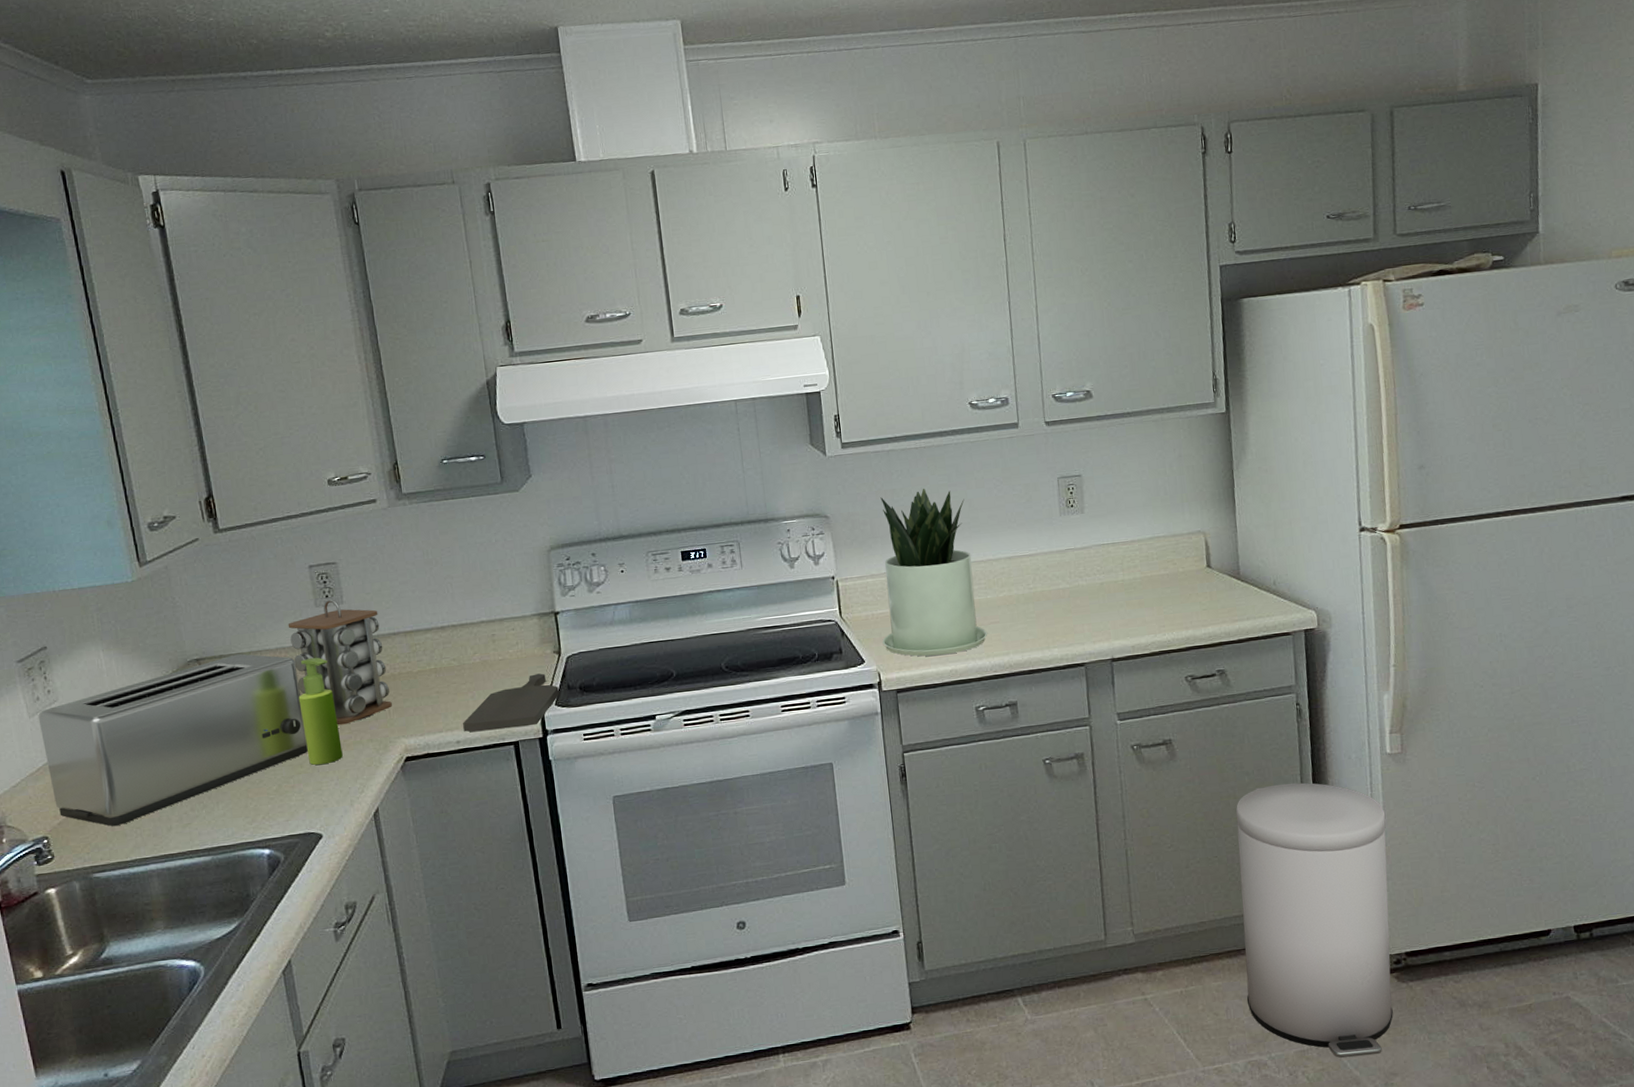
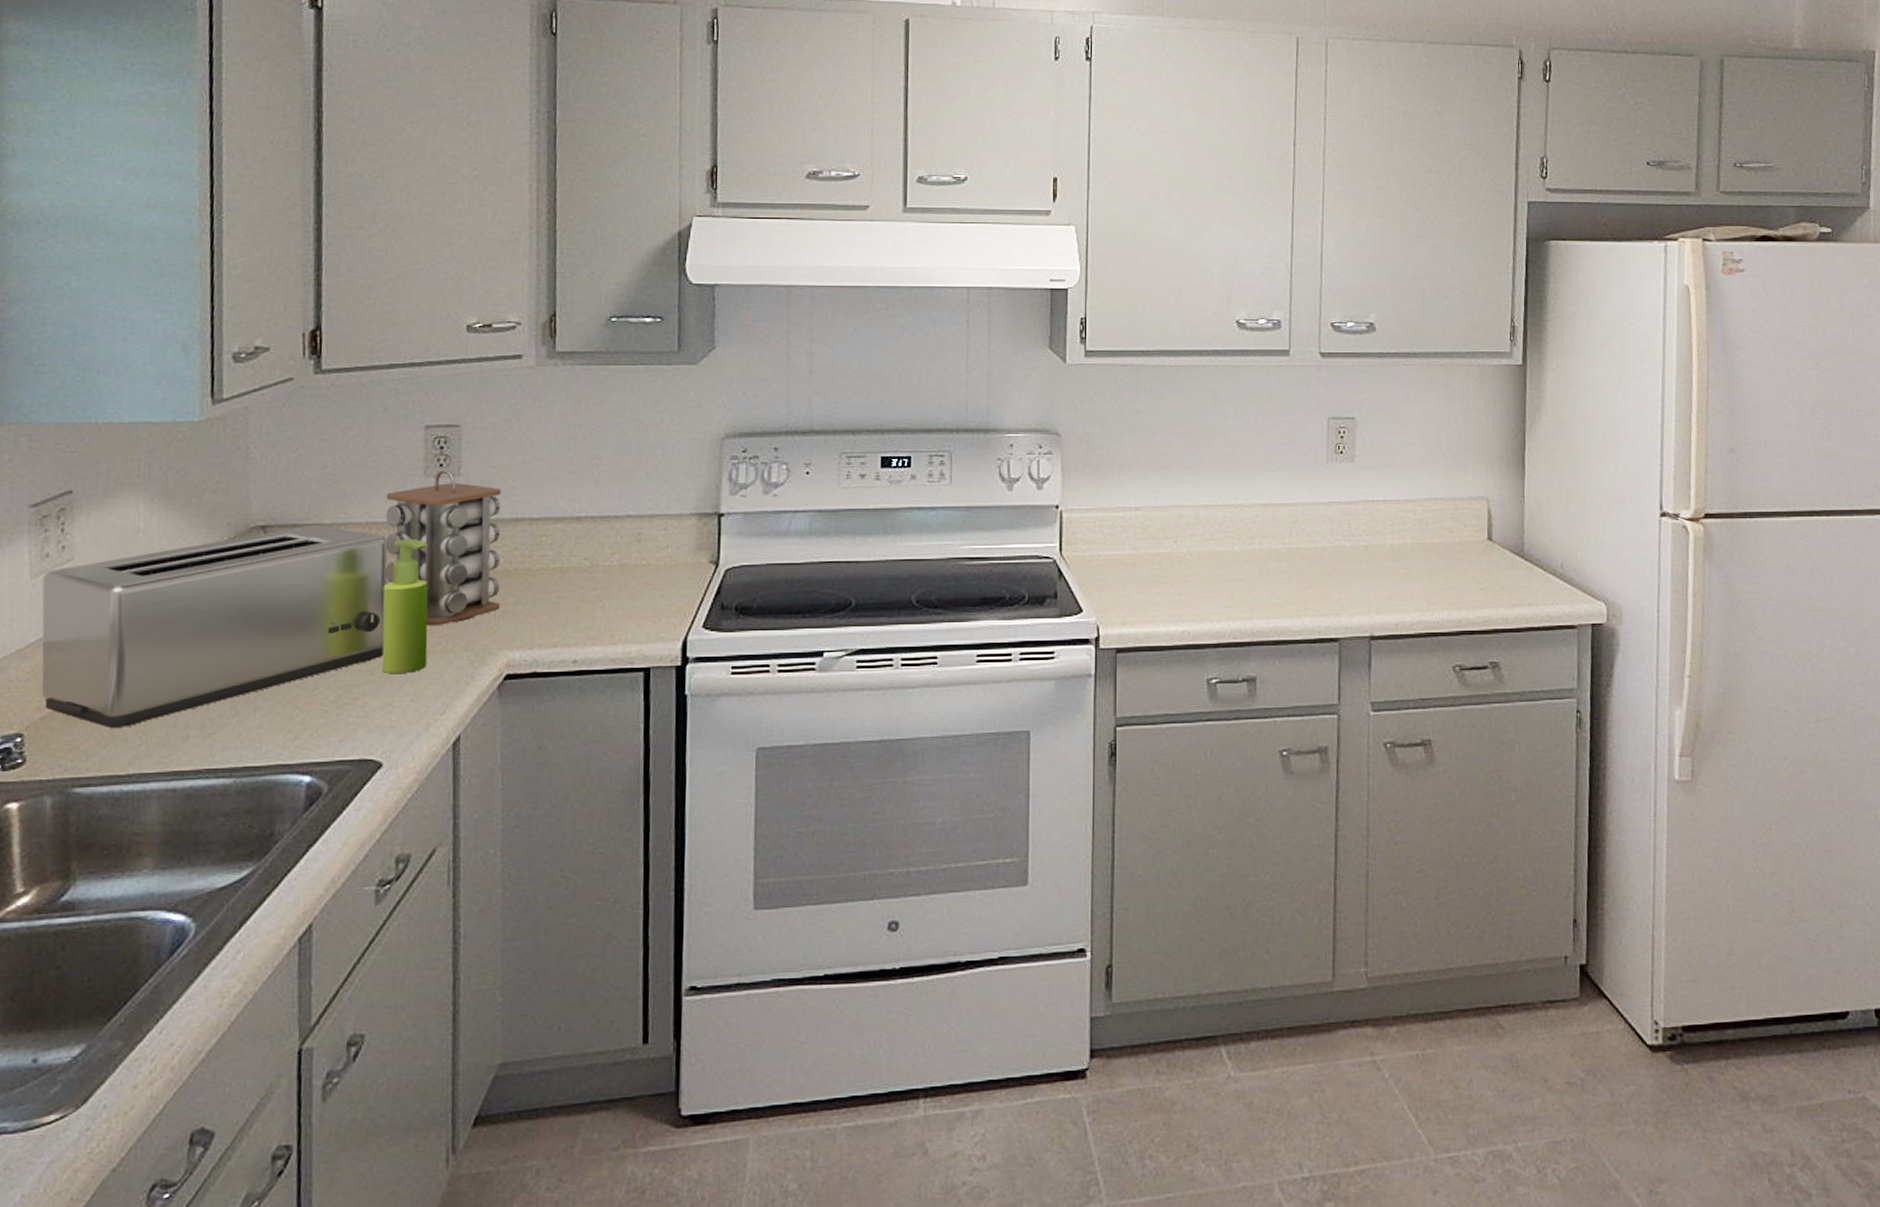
cutting board: present [463,673,559,732] -> none [584,586,710,651]
planter: present [880,488,987,657] -> none [1106,413,1229,613]
pedal bin: present [1236,782,1393,1058] -> none [1495,805,1669,1155]

